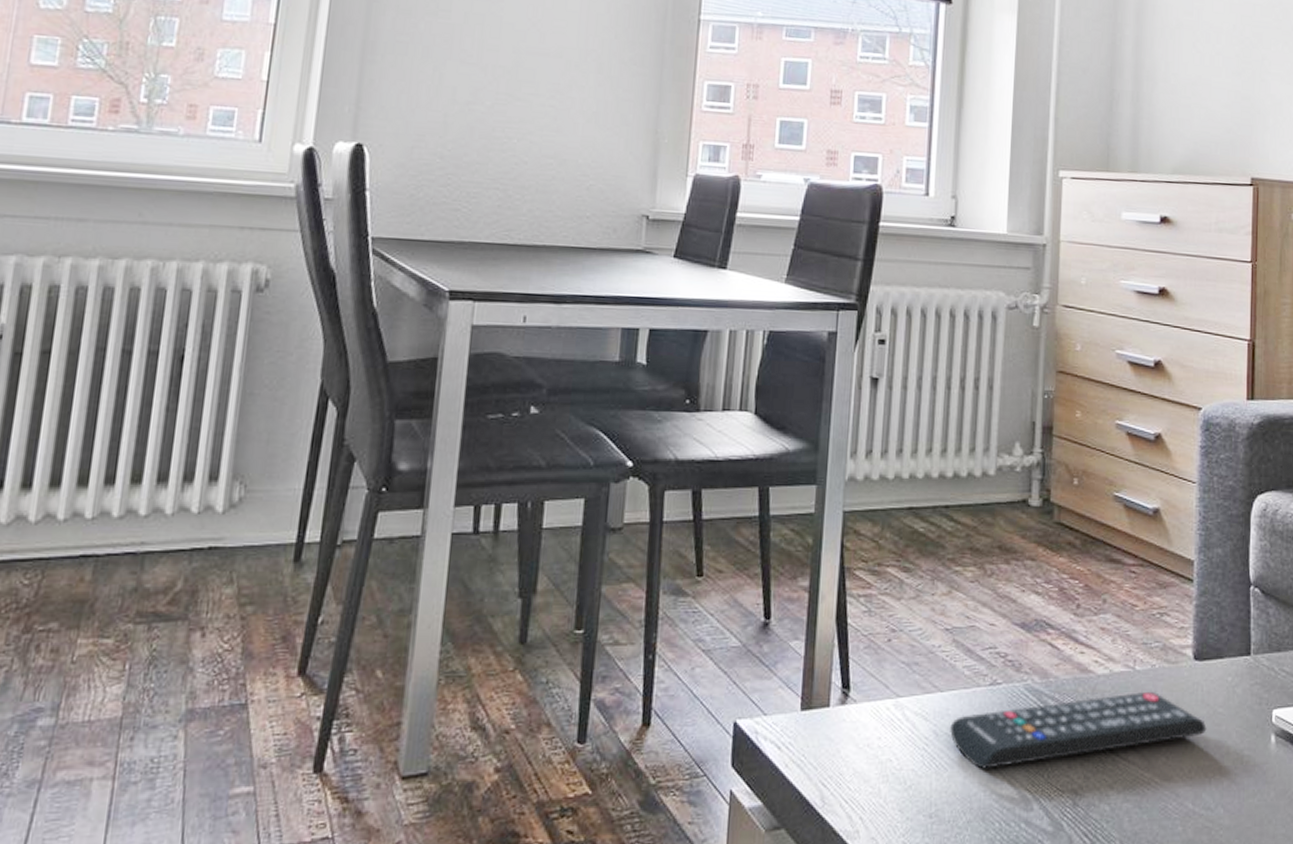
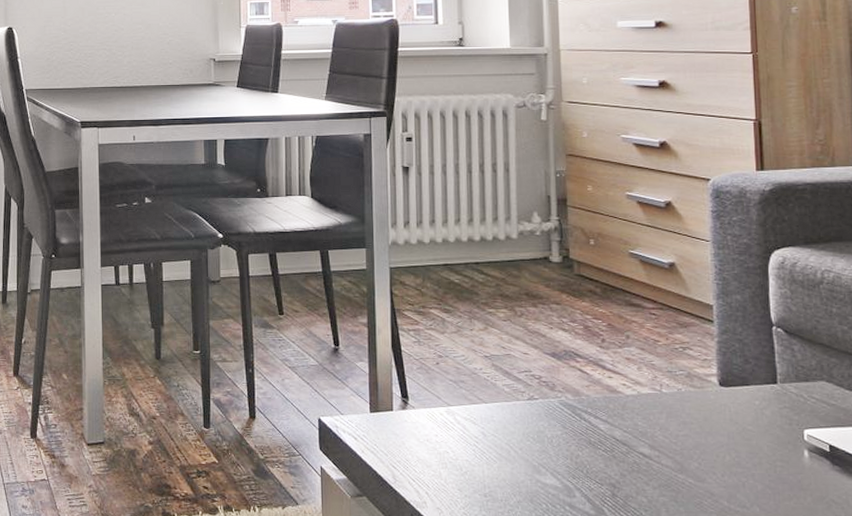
remote control: present [950,691,1207,771] -> none [496,409,737,464]

